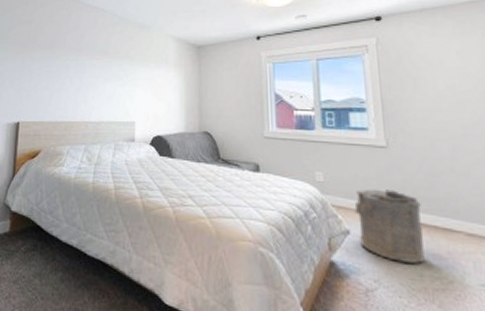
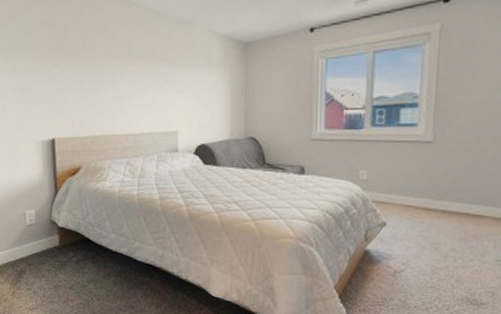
laundry hamper: present [354,188,425,264] -> none [393,183,457,247]

